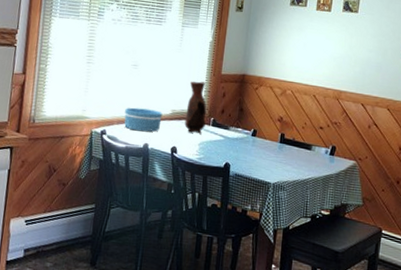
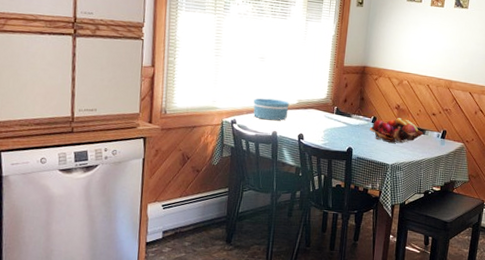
vase: present [184,81,207,134] -> none [310,73,331,122]
fruit basket: none [248,131,310,160] -> present [369,118,424,143]

